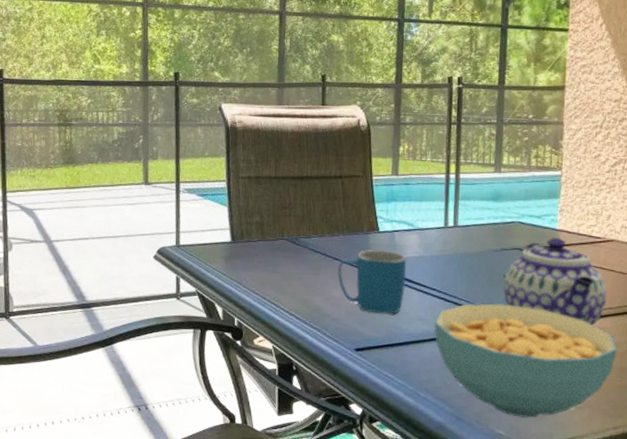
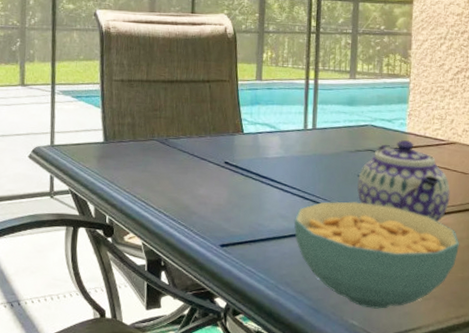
mug: present [337,249,406,314] -> none [204,150,268,212]

